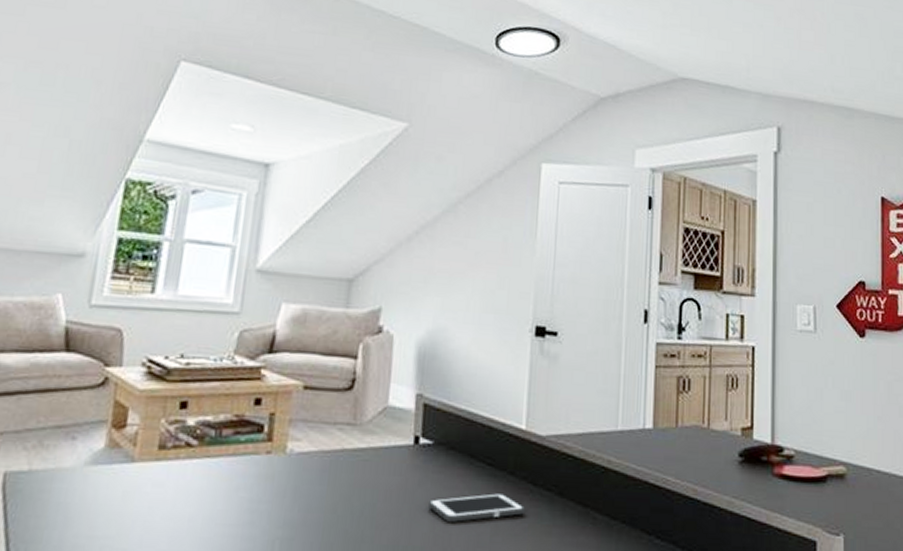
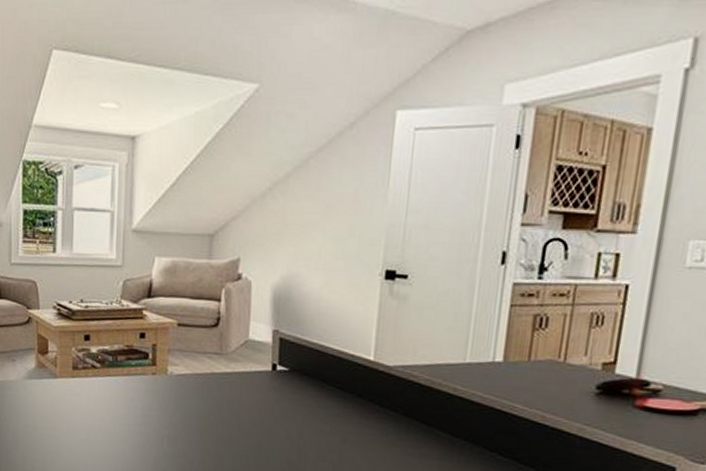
cell phone: present [428,493,526,522] -> none [286,411,373,432]

